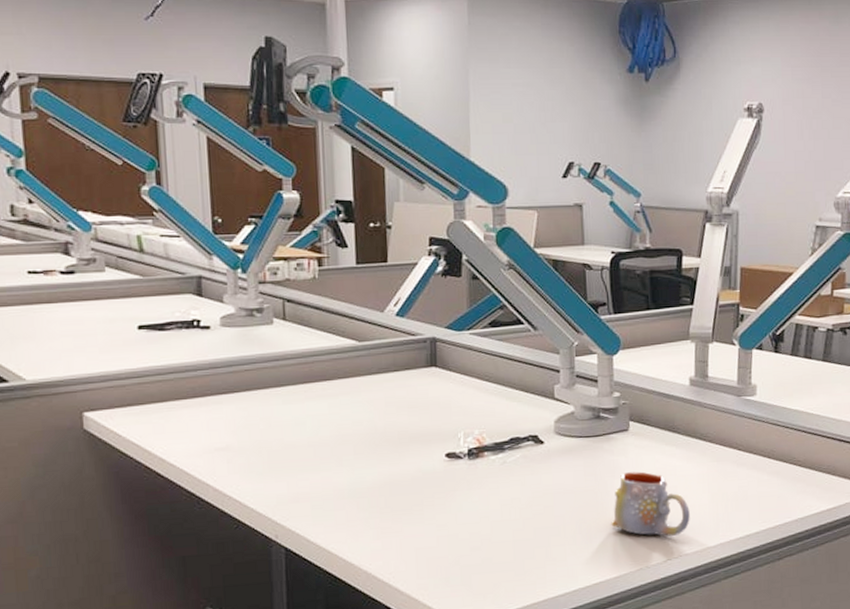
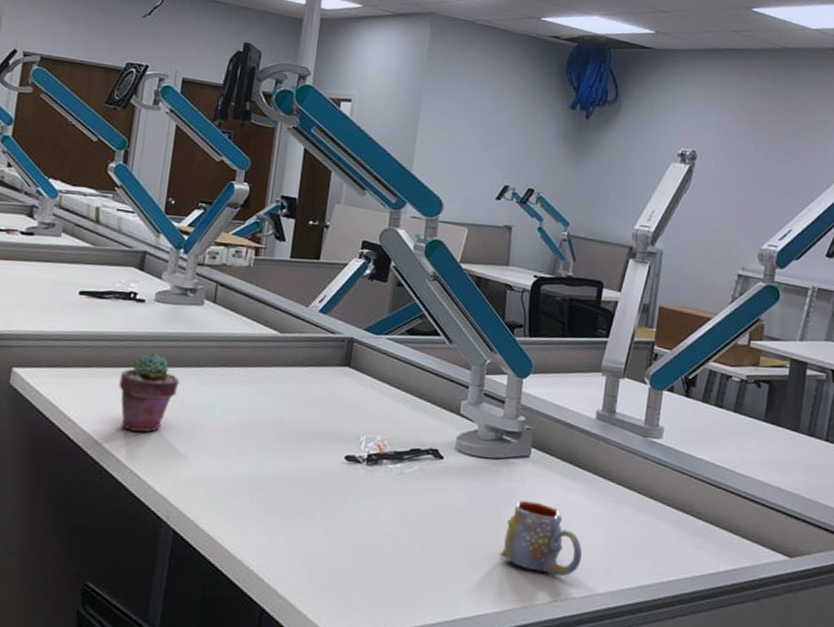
potted succulent: none [199,379,263,460] -> present [119,353,180,433]

